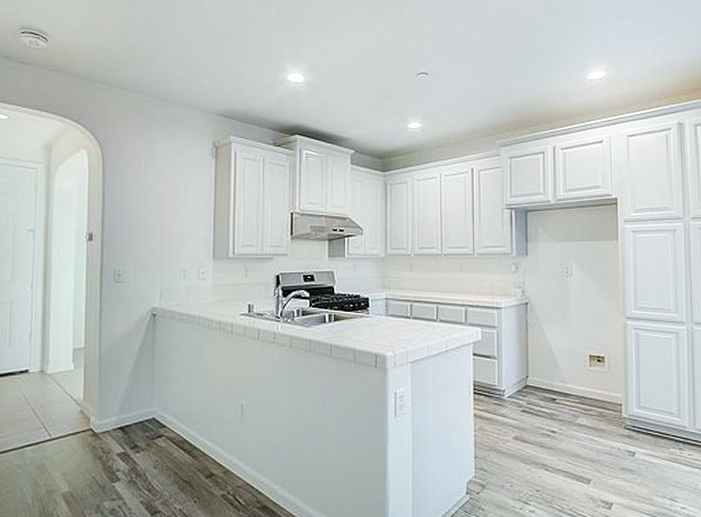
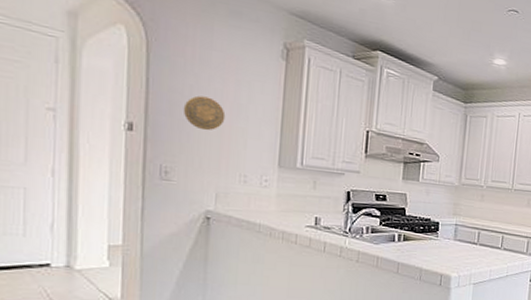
decorative plate: none [131,201,167,232] -> present [183,95,226,131]

